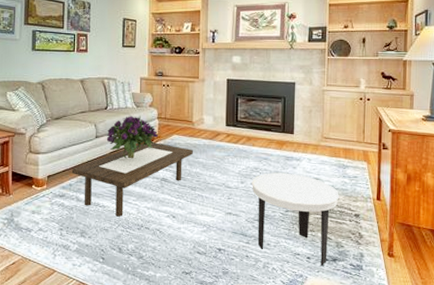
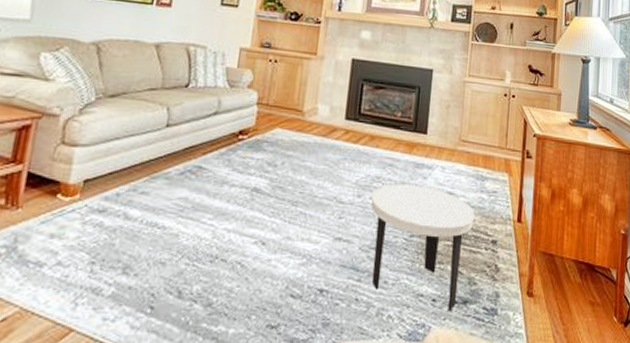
coffee table: present [71,142,193,217] -> none [122,137,300,243]
bouquet: present [106,116,159,159] -> none [181,98,256,159]

